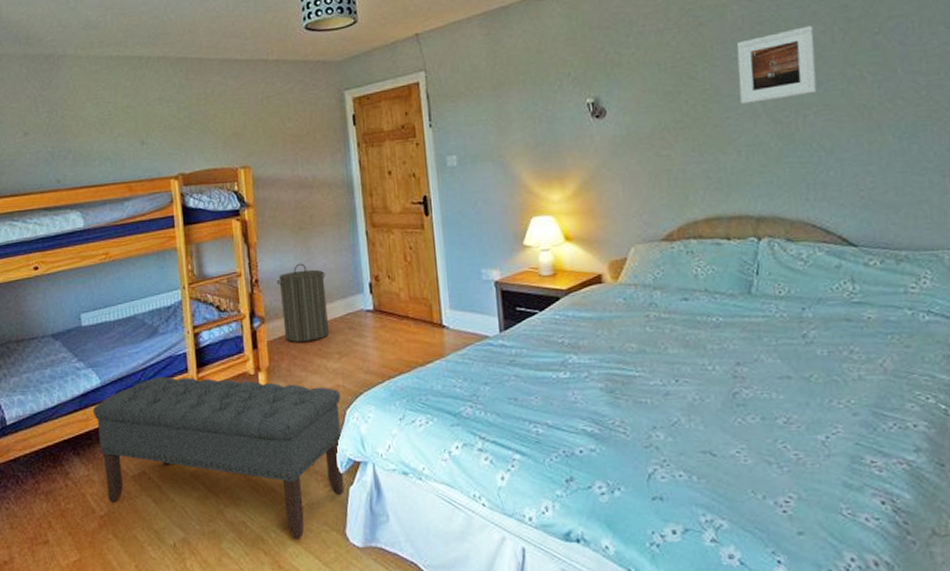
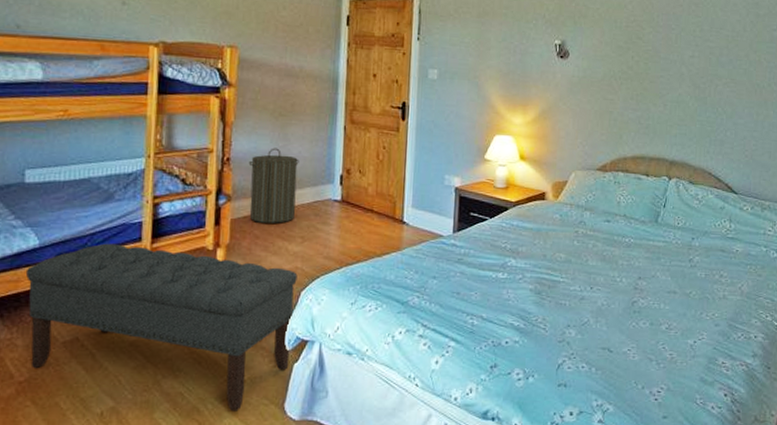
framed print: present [736,25,817,104] -> none [673,13,732,69]

